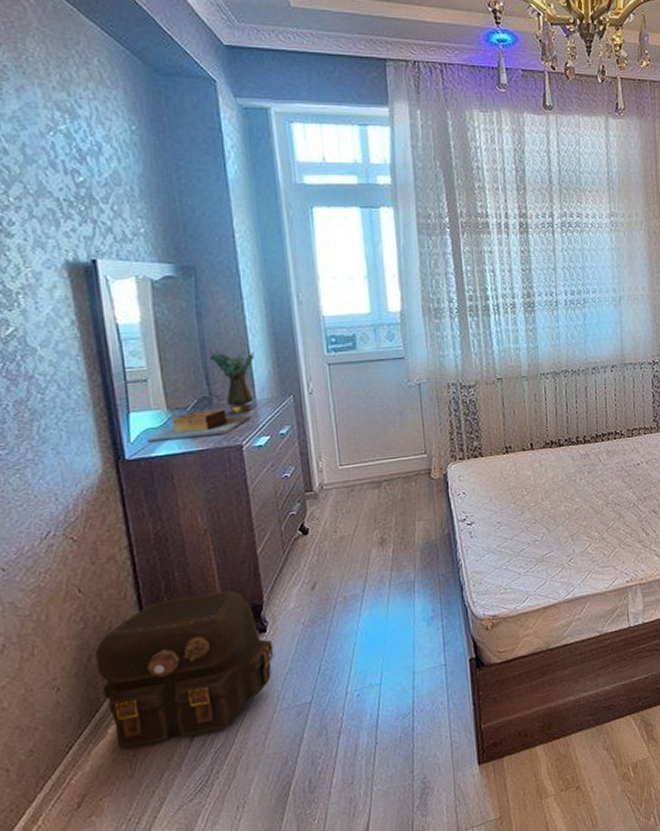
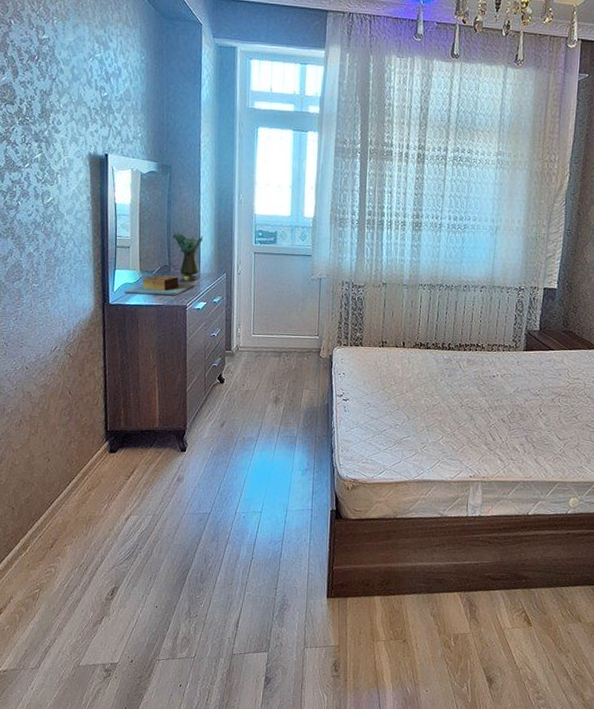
backpack: present [95,590,274,749] -> none [74,412,189,518]

